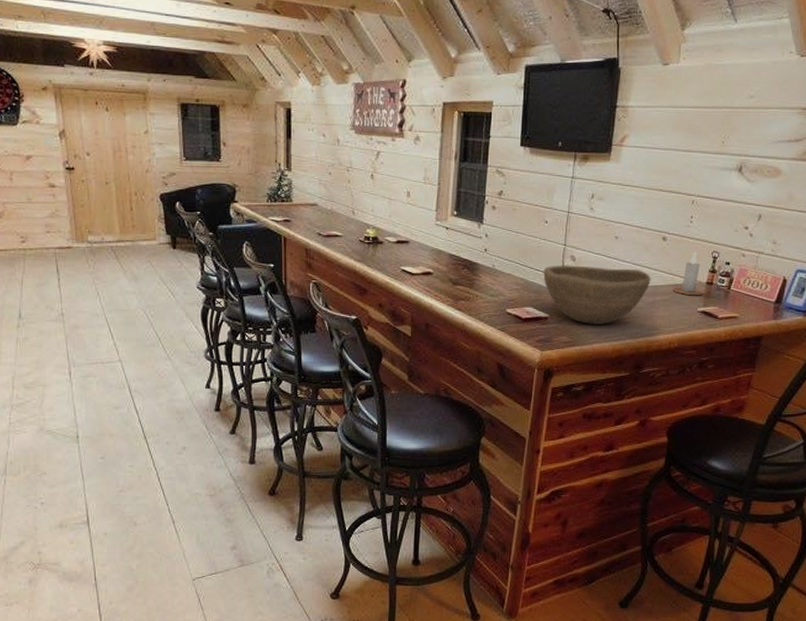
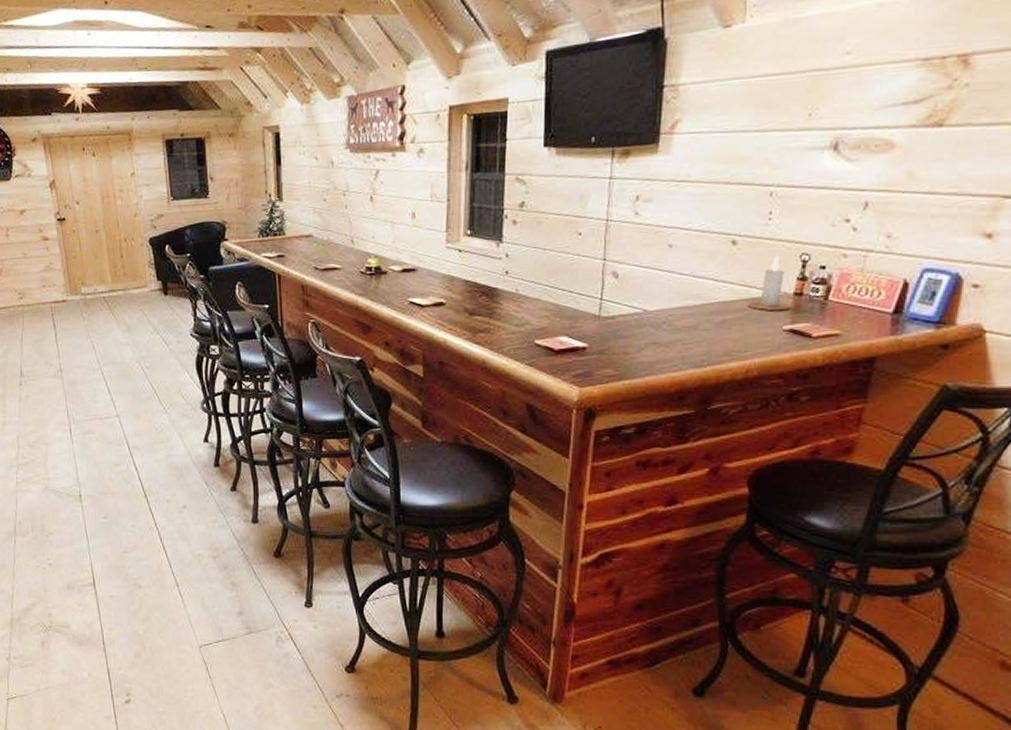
bowl: present [543,265,651,324] -> none [578,282,718,353]

